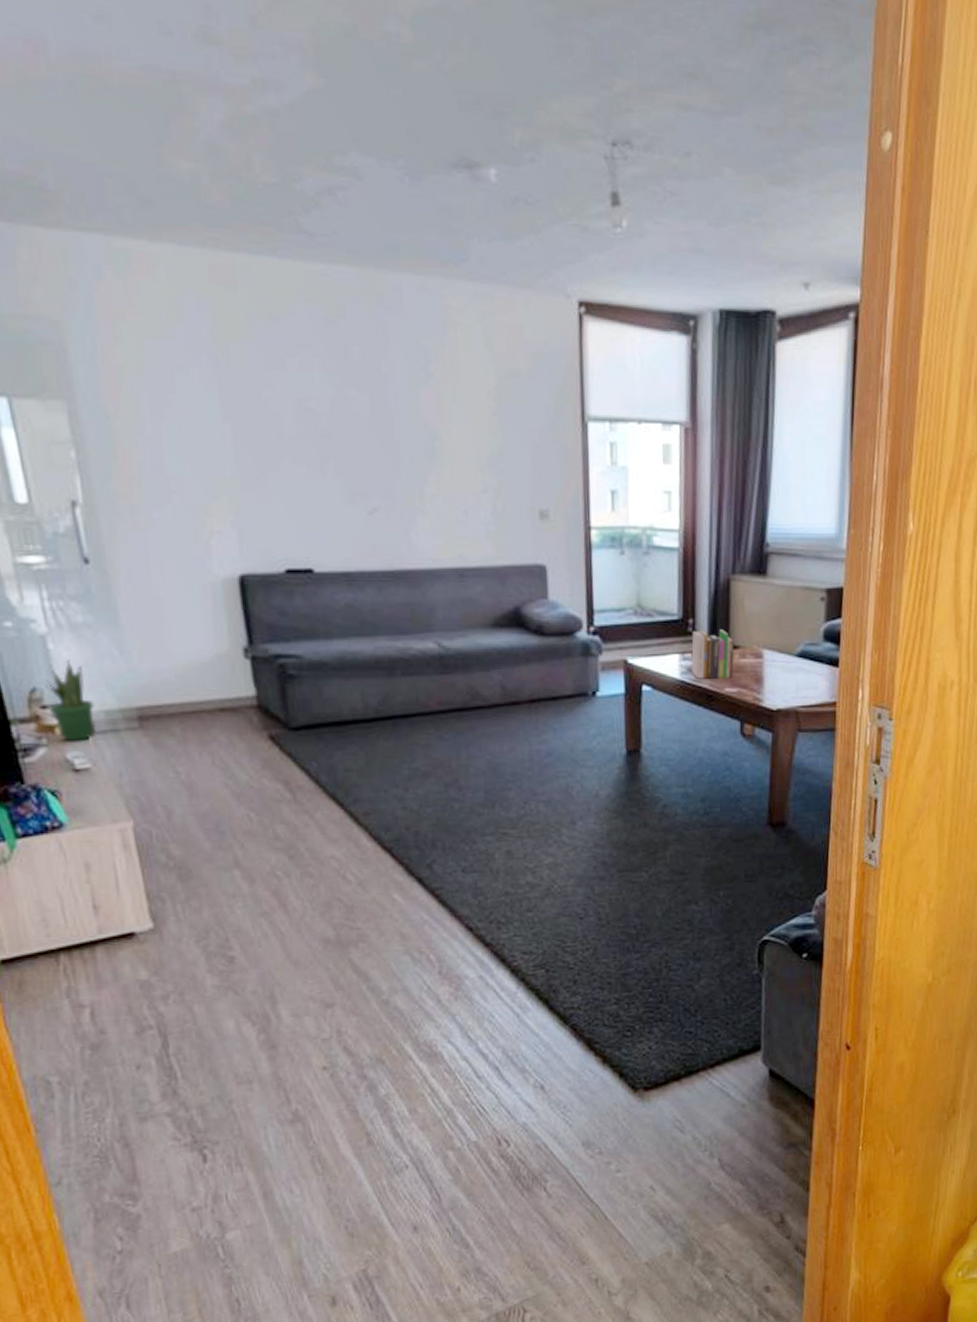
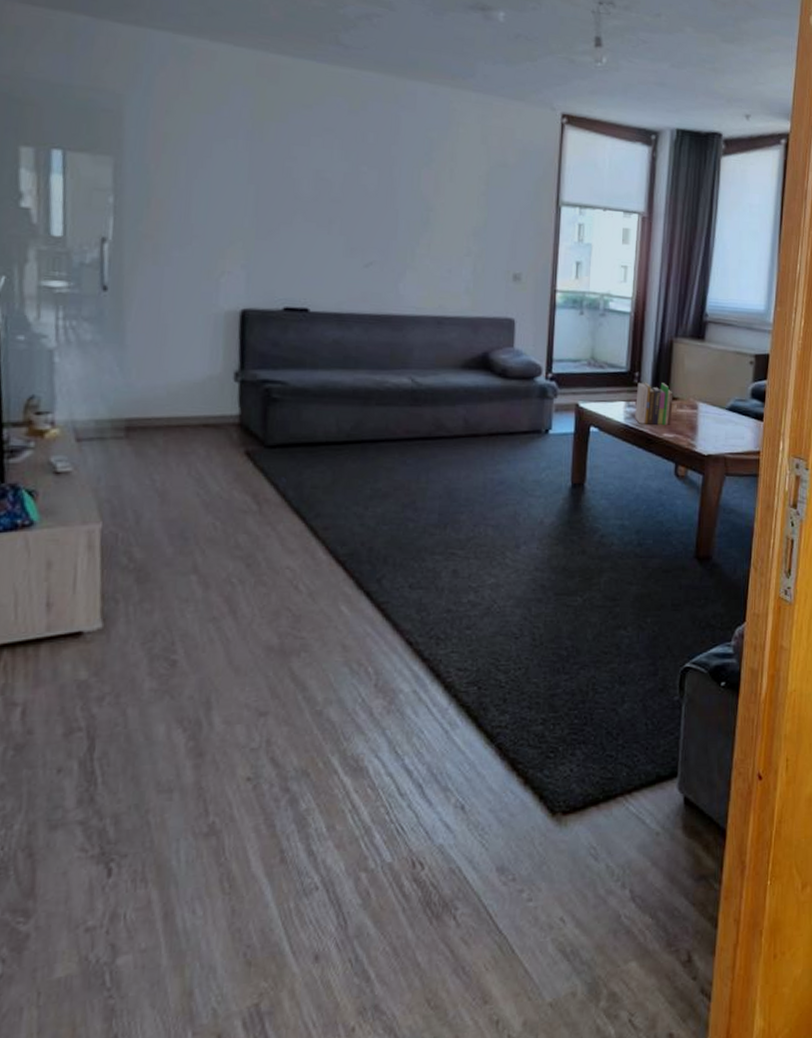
planter: present [44,660,97,742] -> none [42,372,87,447]

